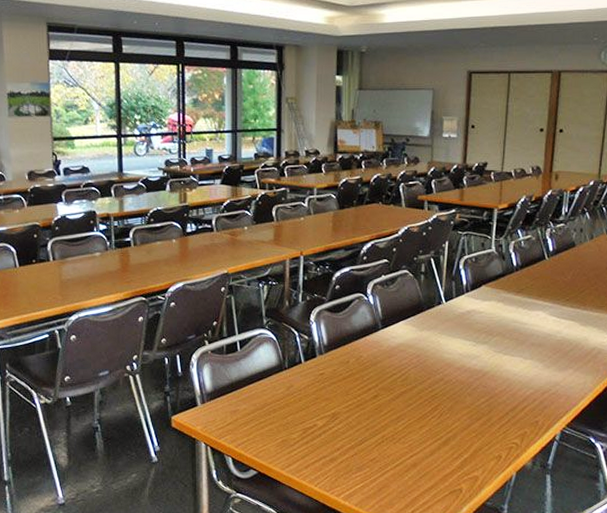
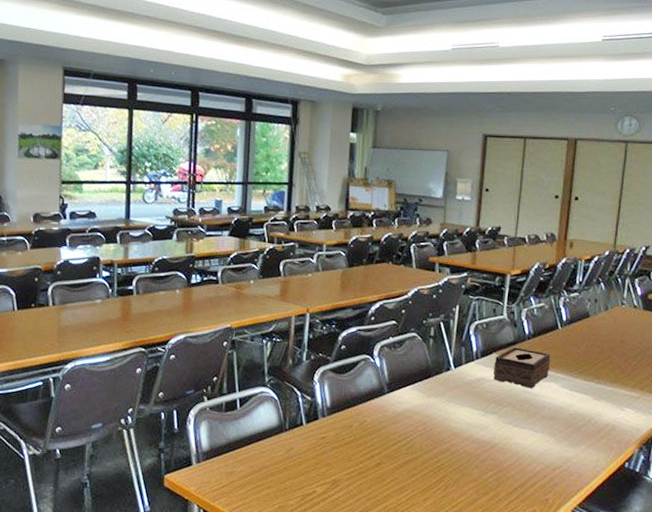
tissue box: none [483,279,538,318] -> present [493,347,551,388]

